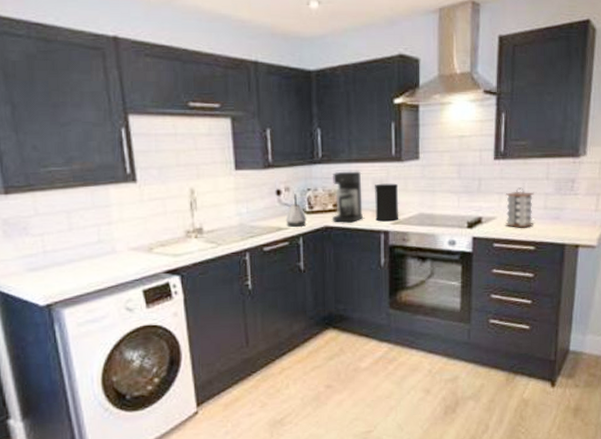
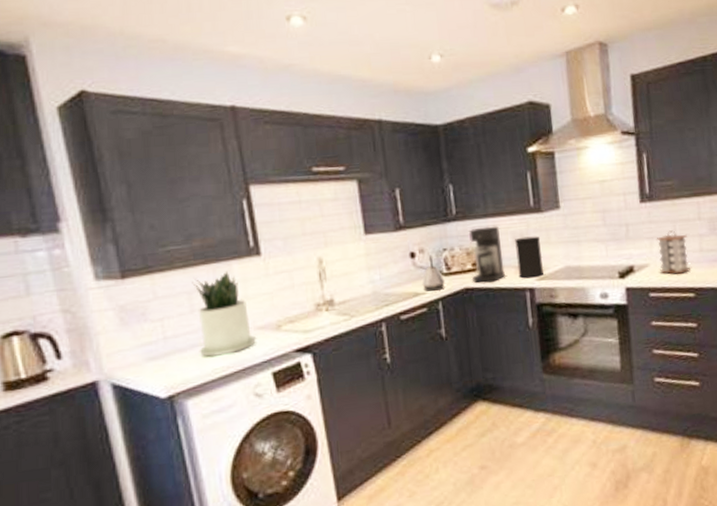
planter: none [71,195,130,273] -> present [192,272,257,357]

